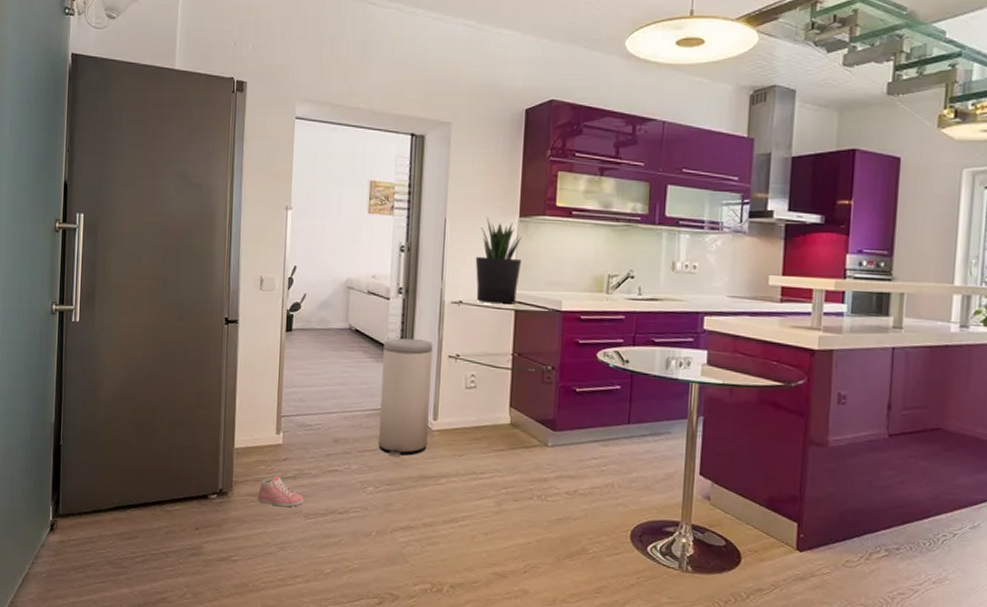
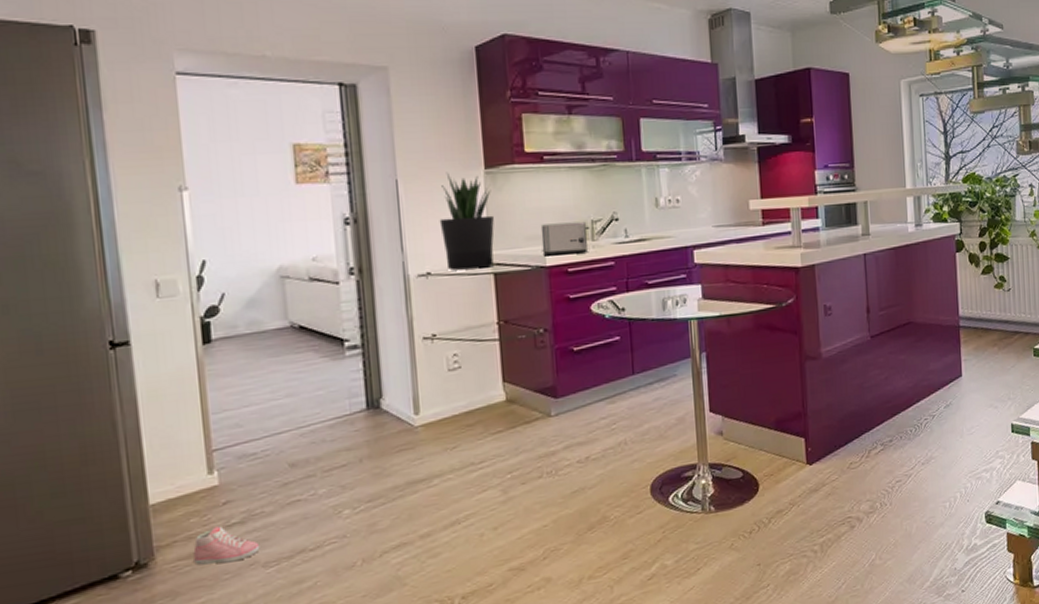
pedal bin: present [378,338,434,458] -> none [339,324,411,469]
toaster: none [558,272,607,304] -> present [540,221,591,256]

